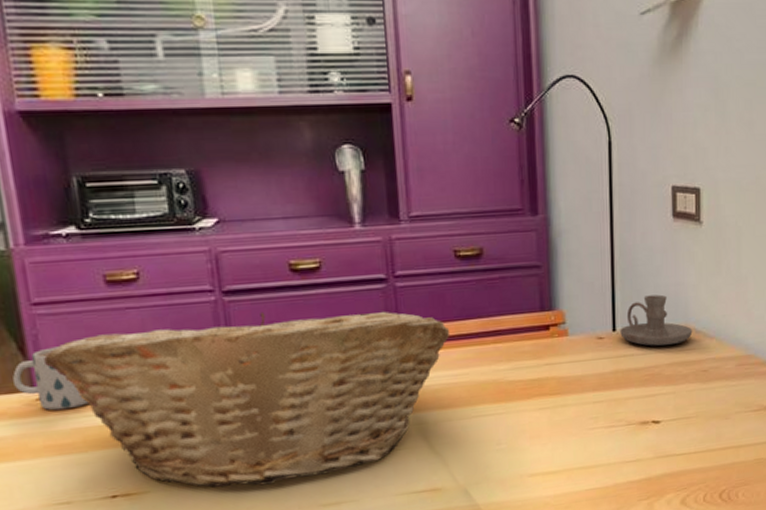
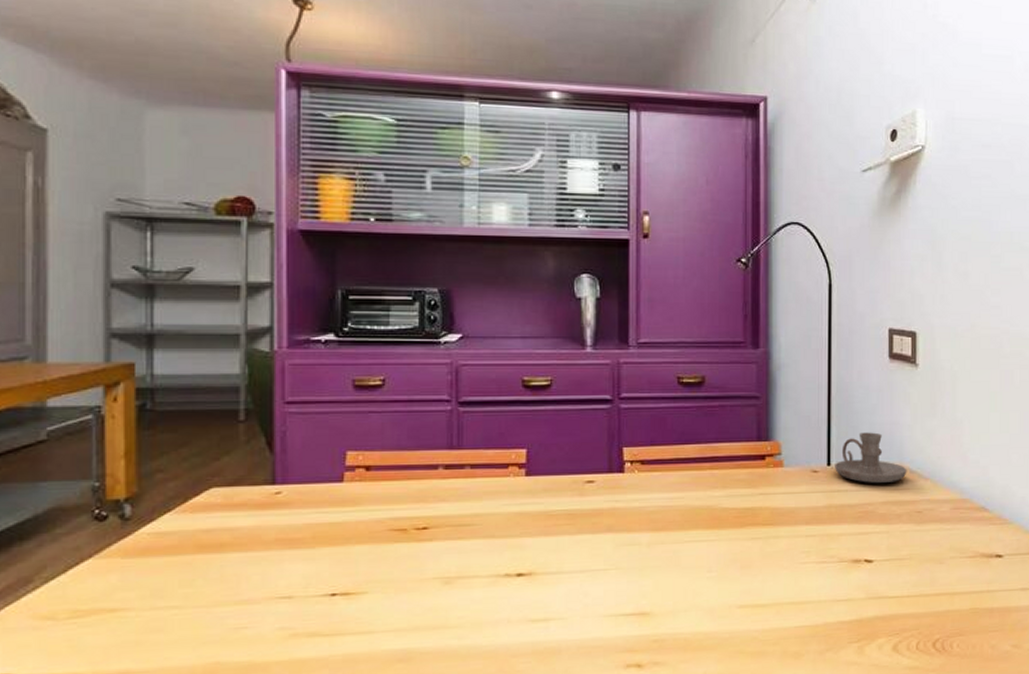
mug: present [13,347,88,411] -> none [258,444,322,505]
fruit basket: present [44,311,451,488] -> none [289,423,669,595]

